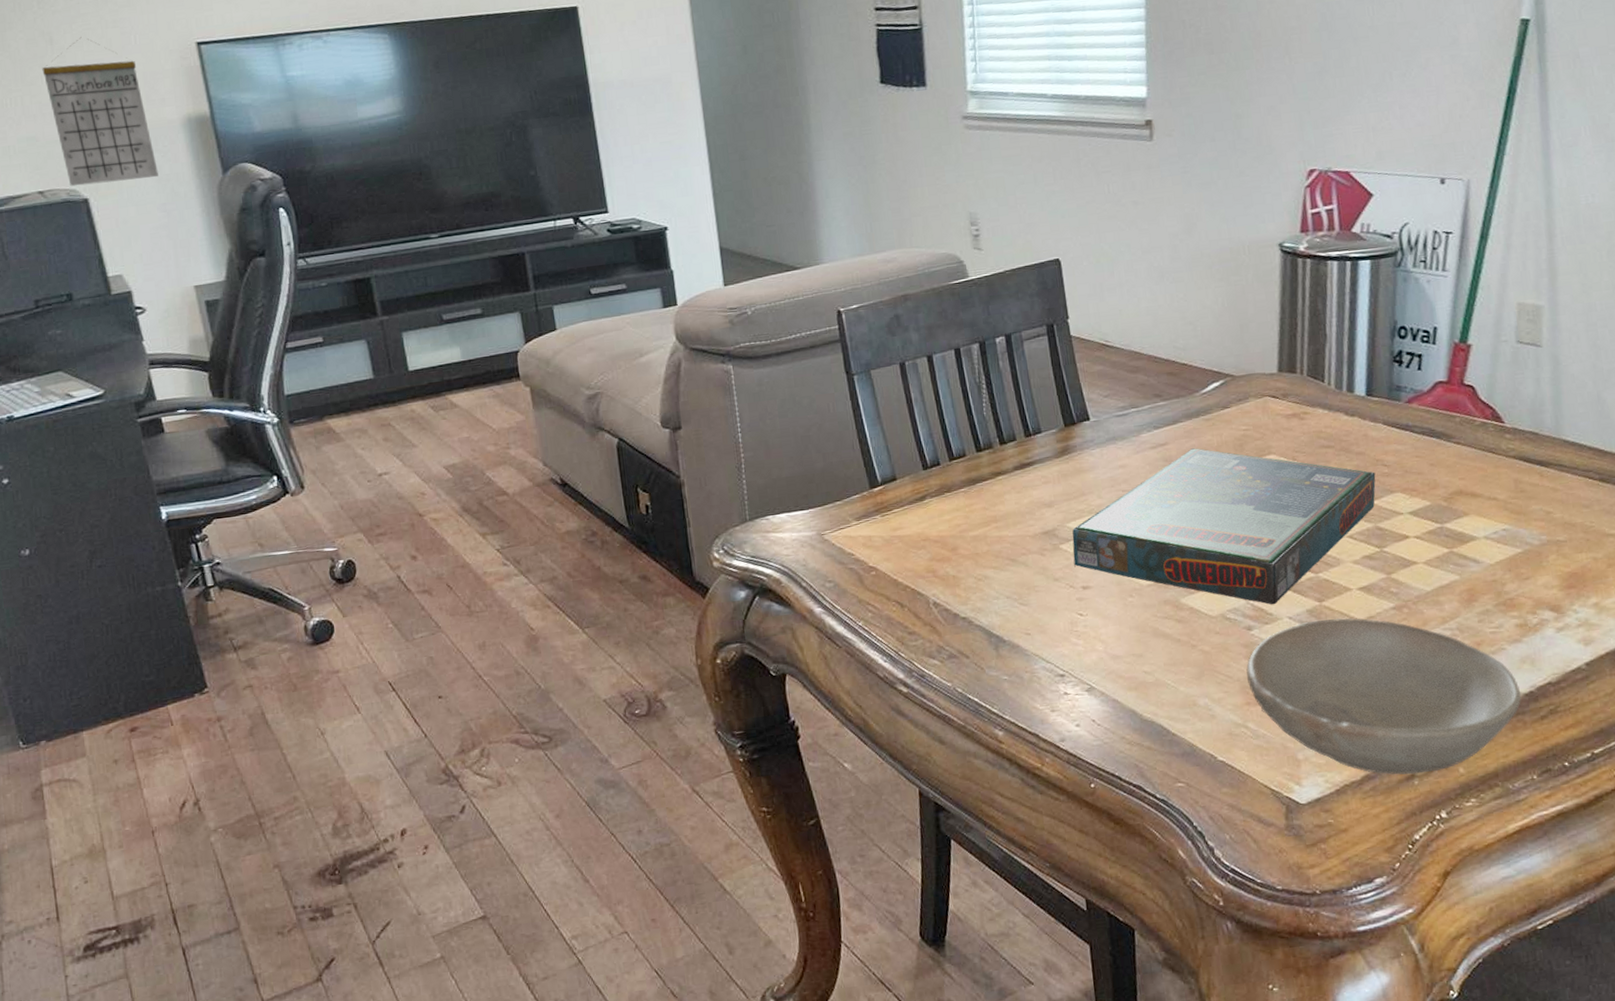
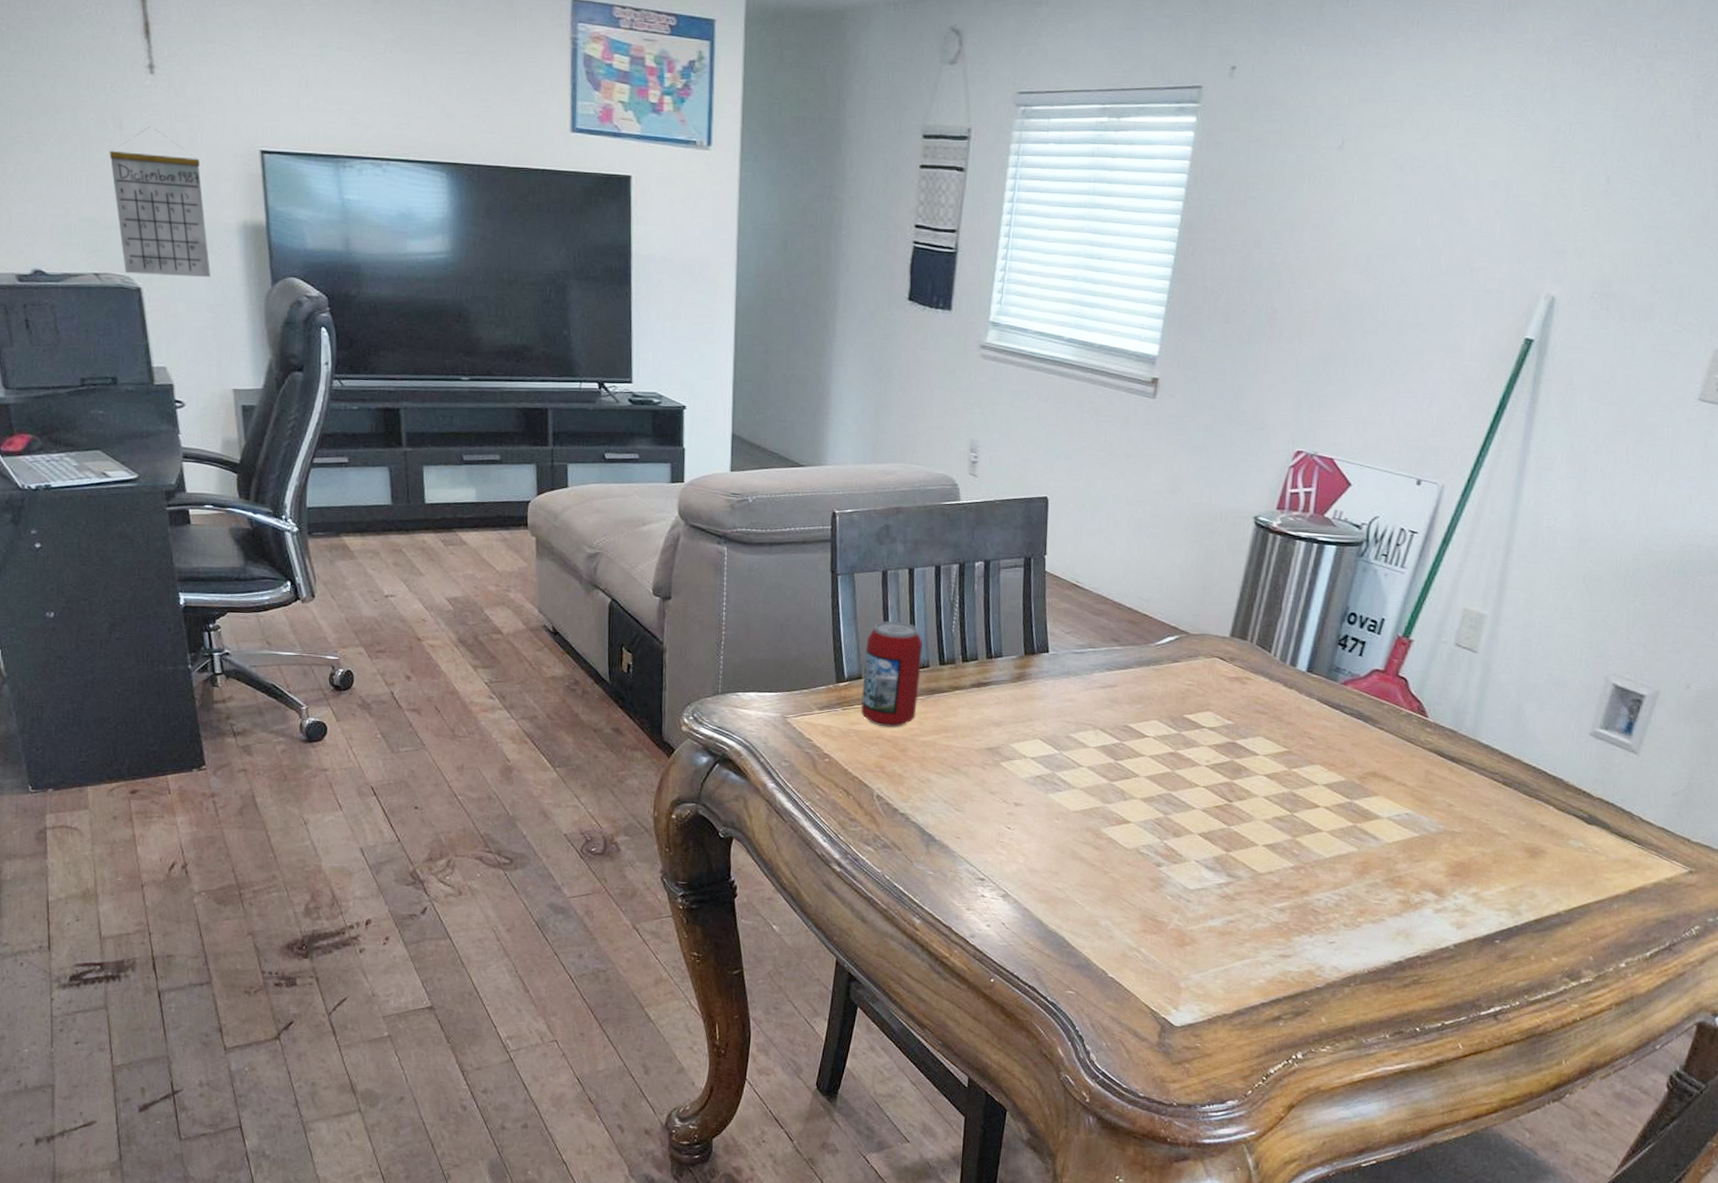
beverage can: none [895,412,960,528] -> present [860,621,922,728]
board game: present [1072,448,1376,605] -> none [1011,694,1301,848]
bowl: present [1246,617,1522,775] -> none [1148,867,1391,1017]

